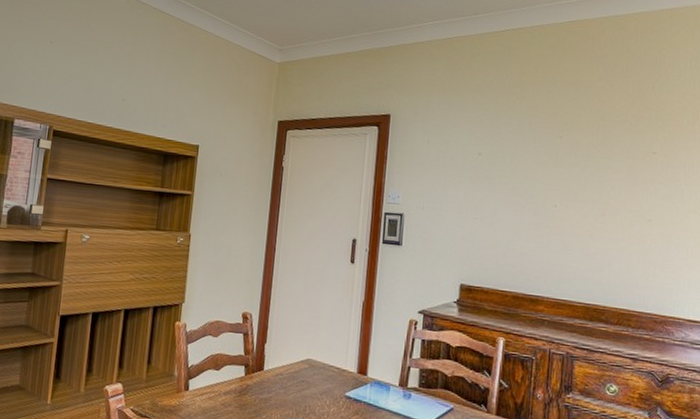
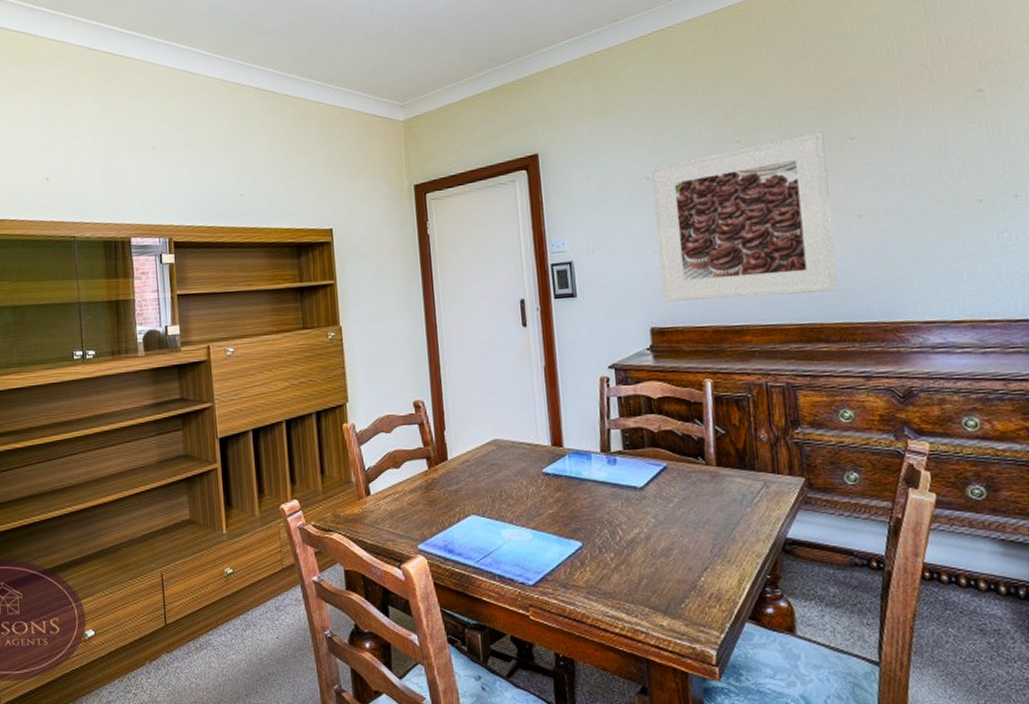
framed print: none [475,142,632,281] -> present [652,132,839,302]

